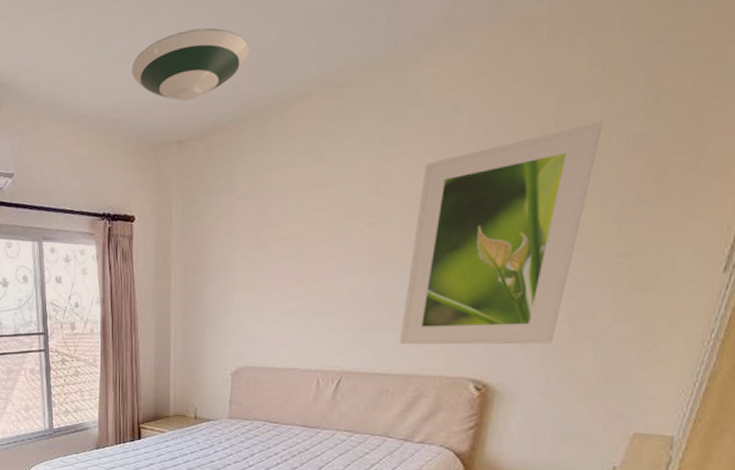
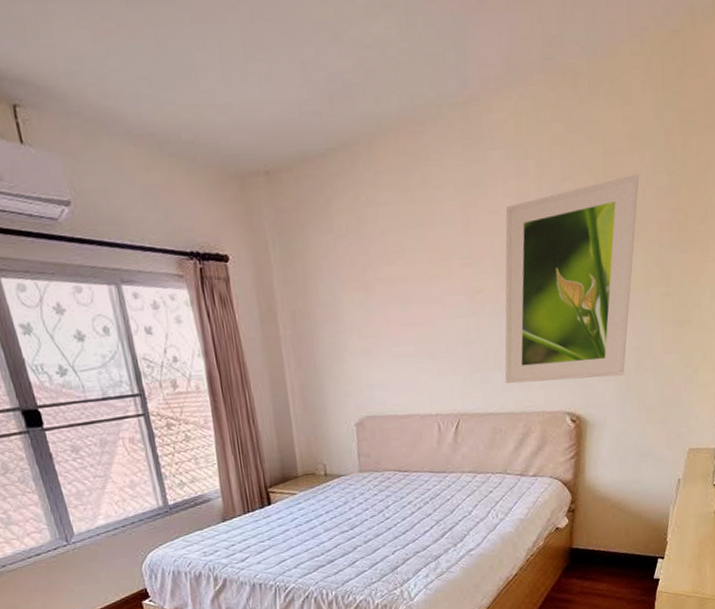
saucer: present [132,27,250,102] -> none [199,44,328,127]

